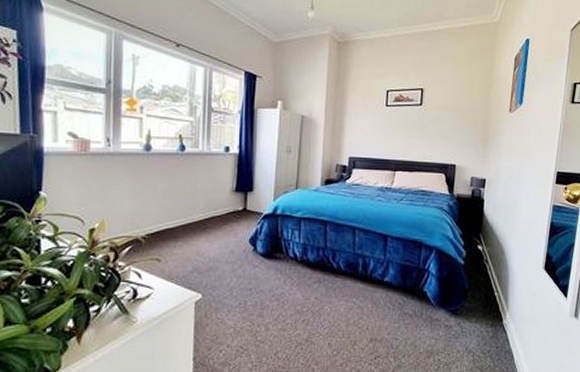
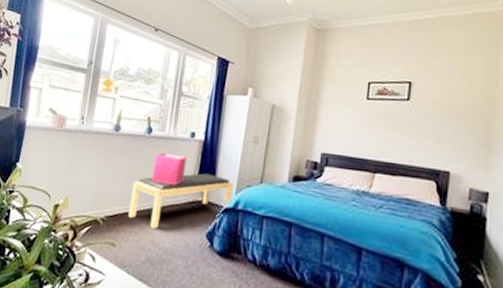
bench: none [170,185,271,240] -> present [128,173,233,229]
storage bin: none [190,168,224,198] -> present [151,153,188,185]

